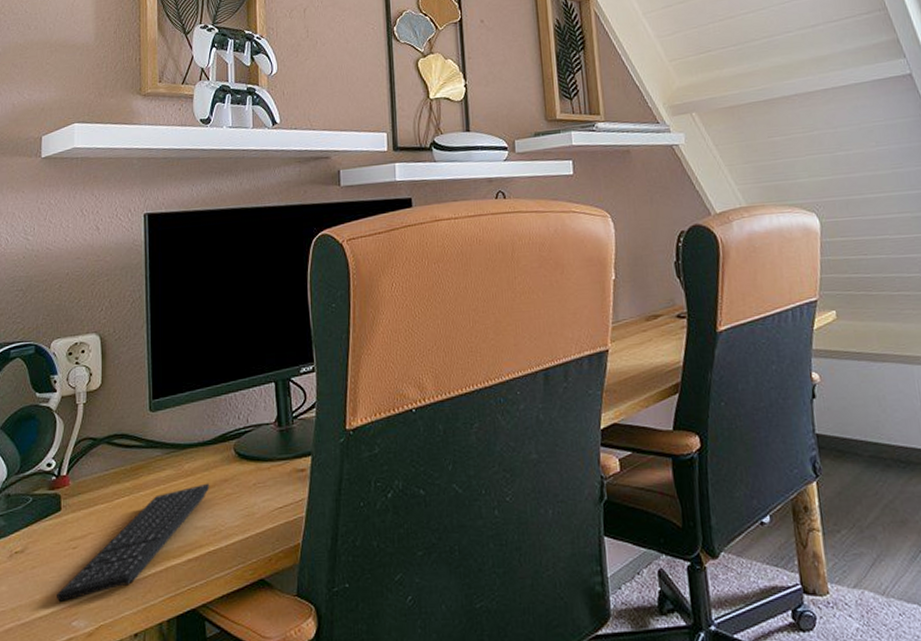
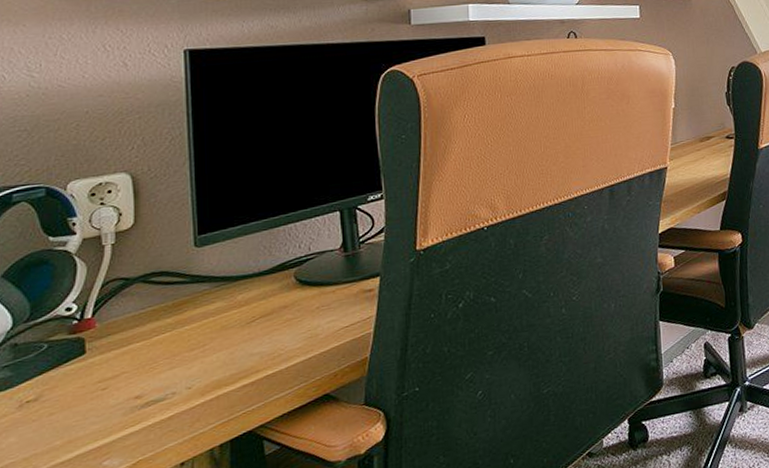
keyboard: present [56,483,210,602] -> none [81,311,268,444]

